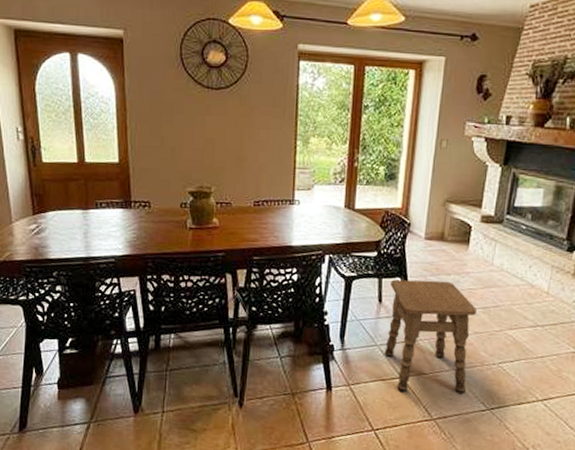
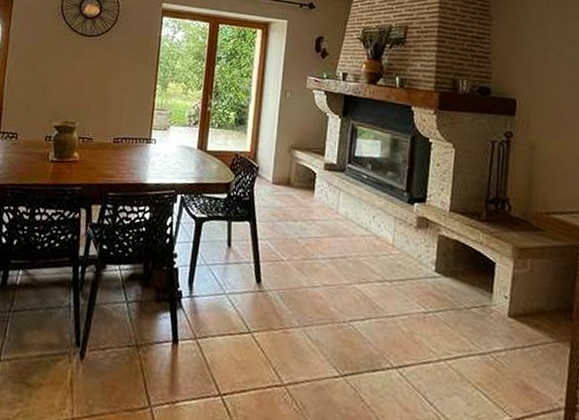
side table: present [384,279,477,395] -> none [233,223,324,356]

